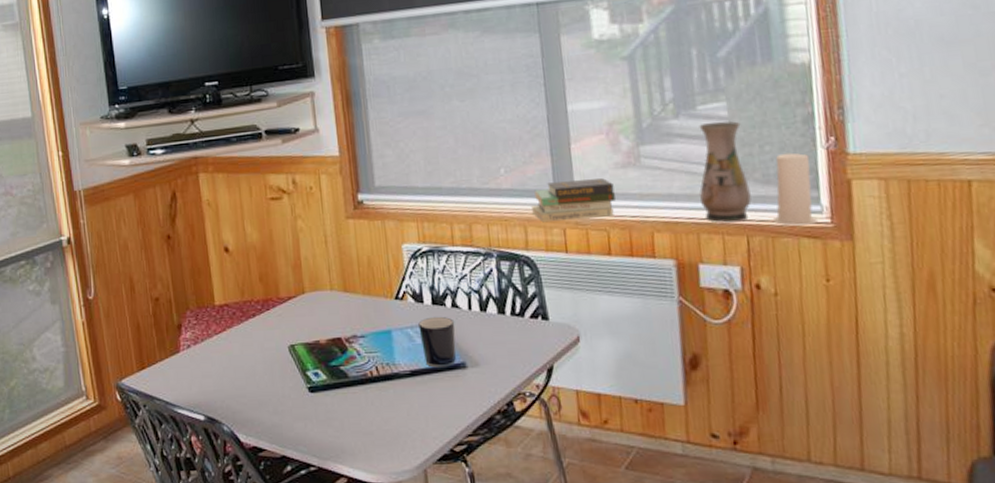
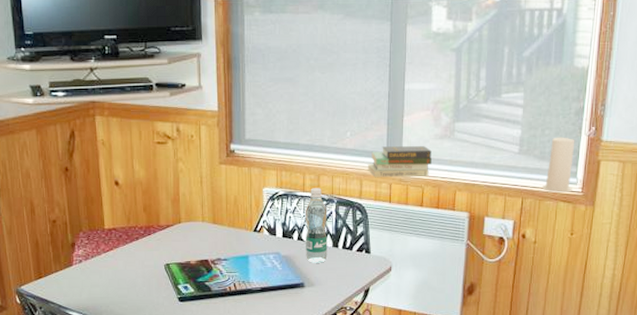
mug: present [418,316,456,368] -> none [270,246,299,286]
bottle: none [458,239,493,336] -> present [306,188,328,263]
vase: present [699,121,752,224] -> none [494,108,531,187]

